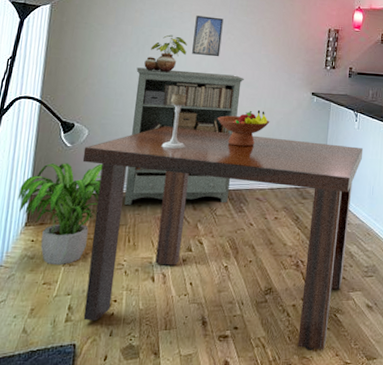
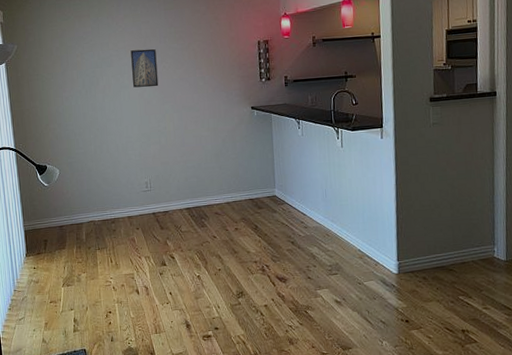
potted plant: present [17,163,103,266] -> none [15,197,81,287]
dining table: present [82,126,364,350] -> none [59,153,311,344]
bookshelf: present [124,67,244,205] -> none [88,101,190,231]
potted plant: present [144,34,187,73] -> none [93,72,128,109]
candle holder: present [161,93,187,149] -> none [122,125,143,177]
fruit bowl: present [217,109,270,147] -> none [167,130,216,168]

